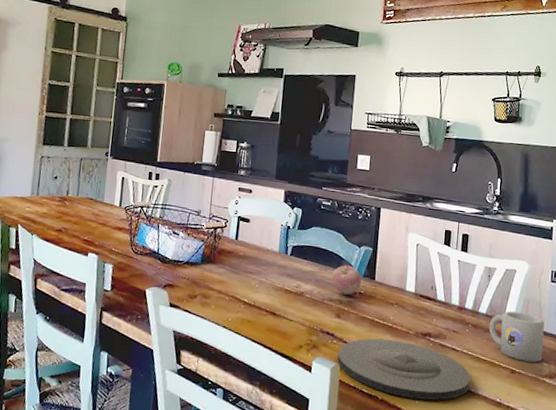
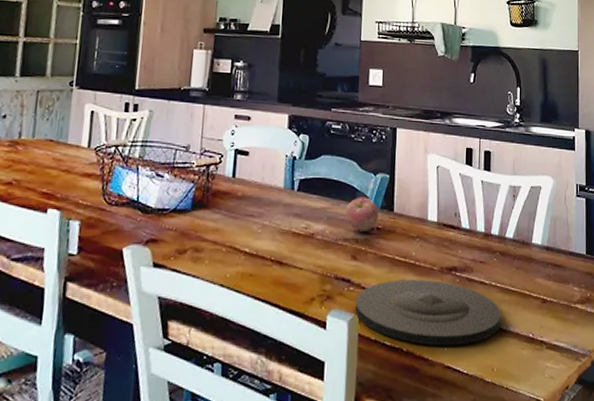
mug: present [489,311,545,363] -> none [517,232,574,288]

